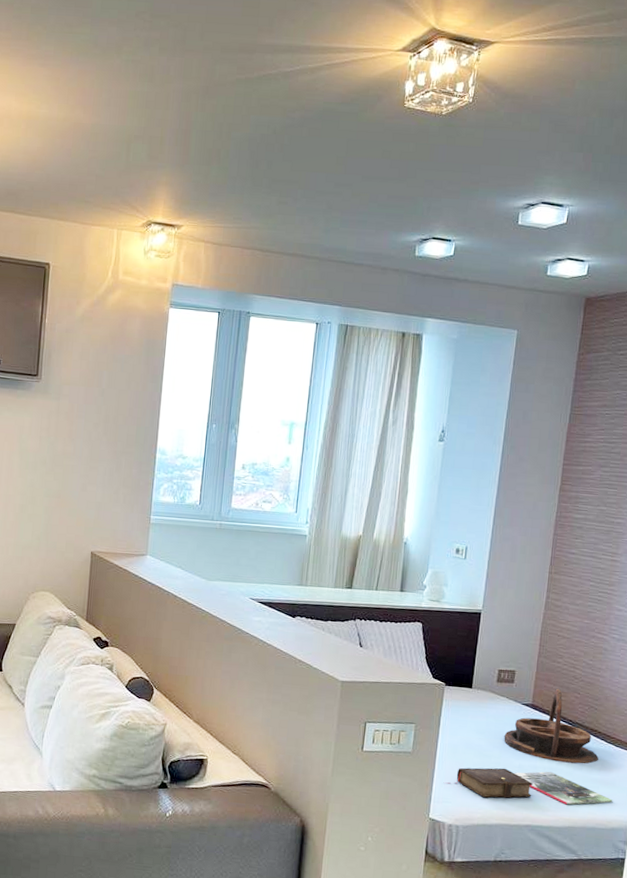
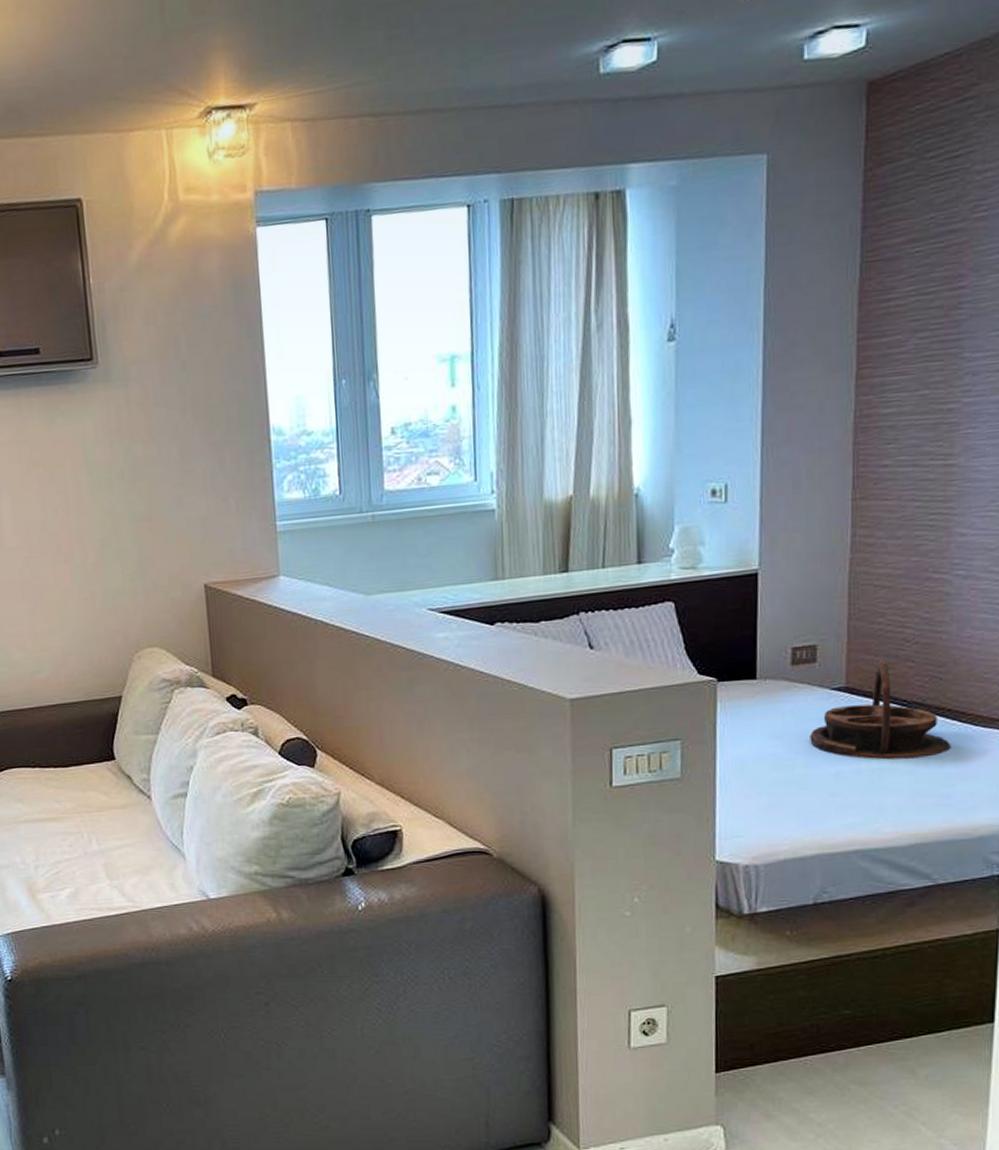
book: present [443,767,533,798] -> none [730,779,858,823]
magazine: present [514,771,613,805] -> none [830,773,978,816]

